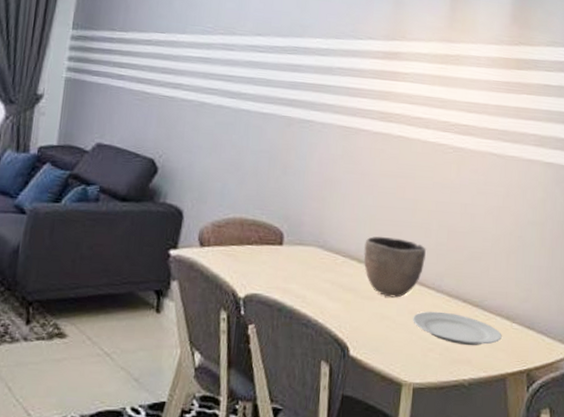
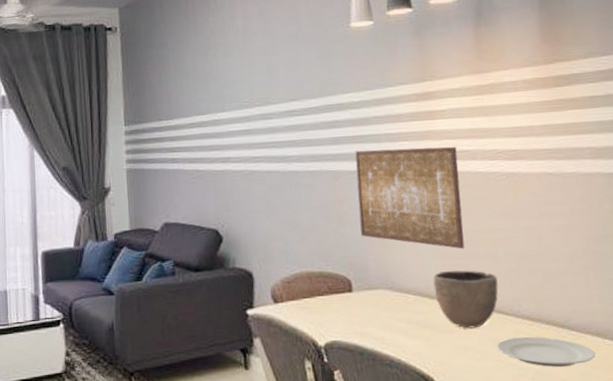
wall art: none [303,99,412,217] -> present [355,146,465,249]

